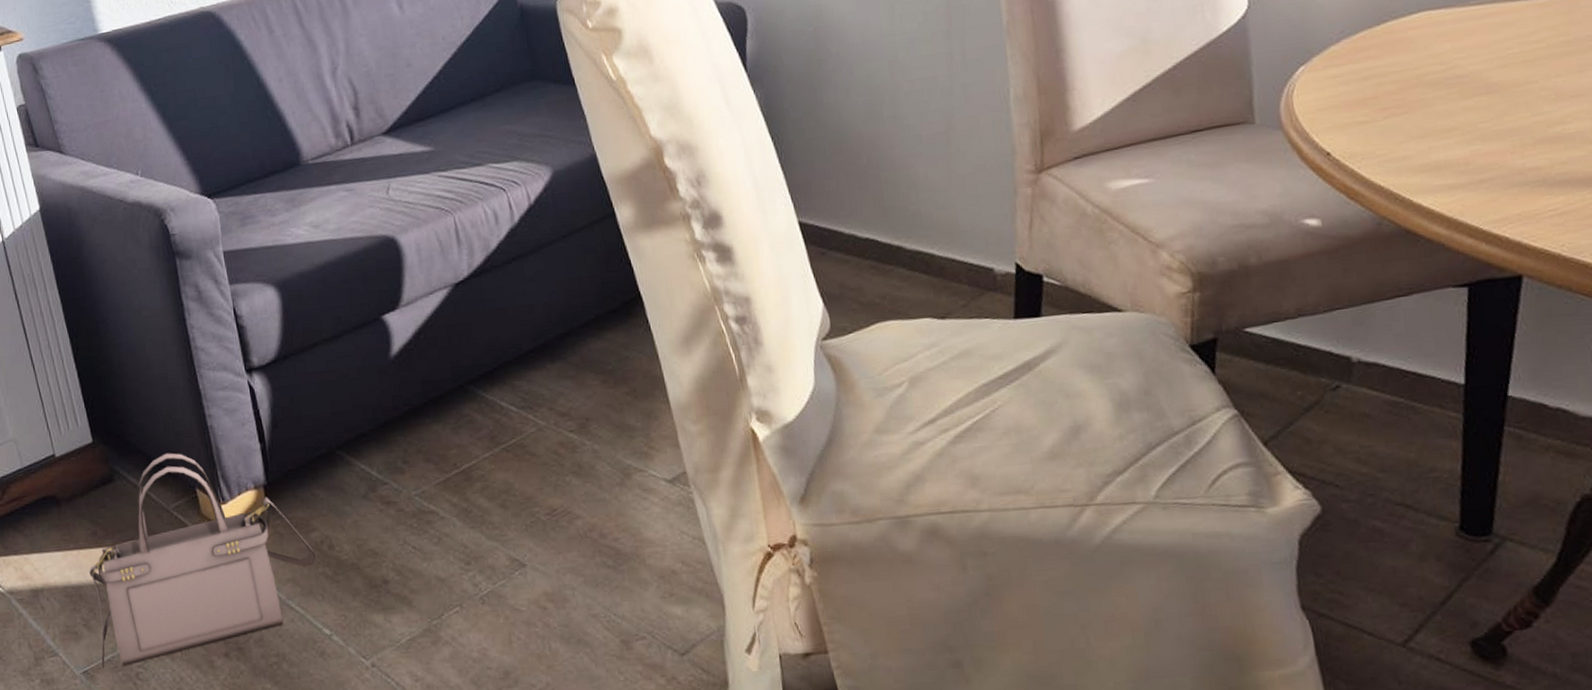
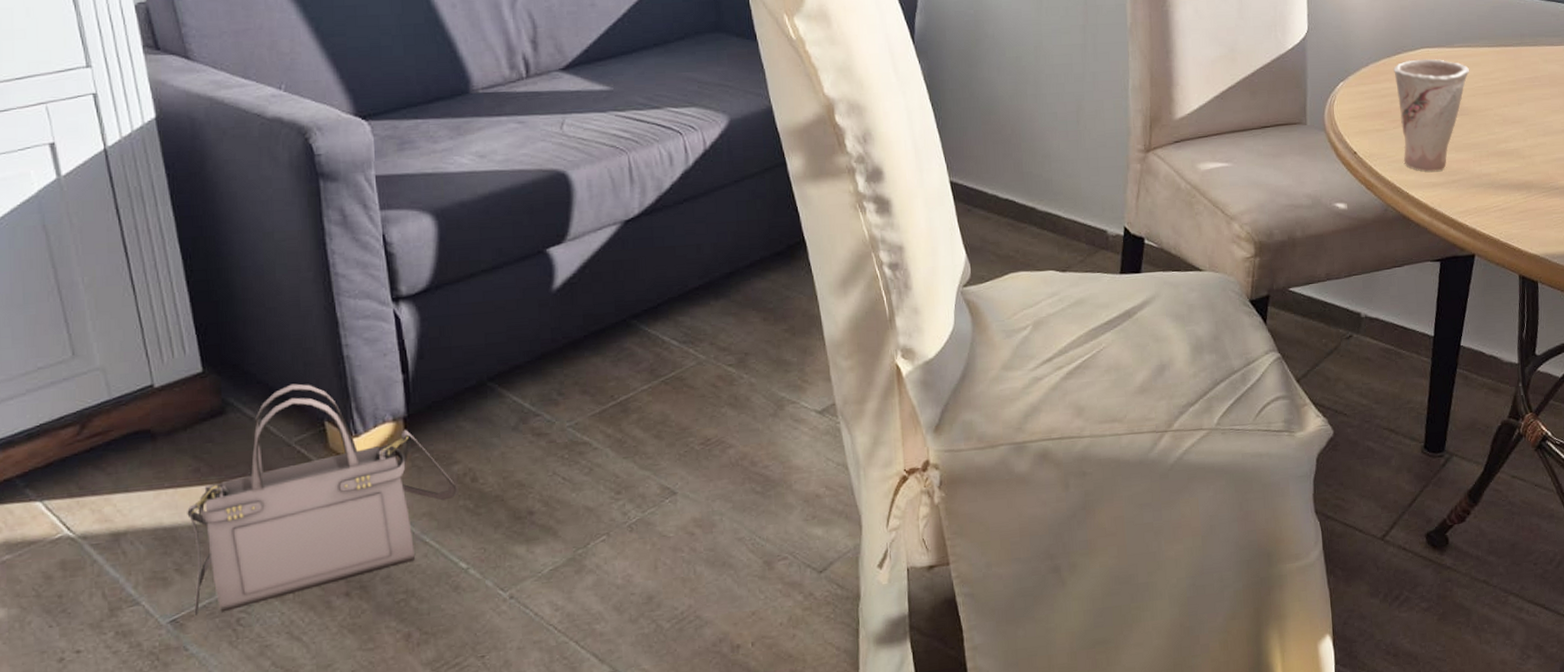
cup: none [1378,23,1497,171] -> present [1393,58,1469,172]

